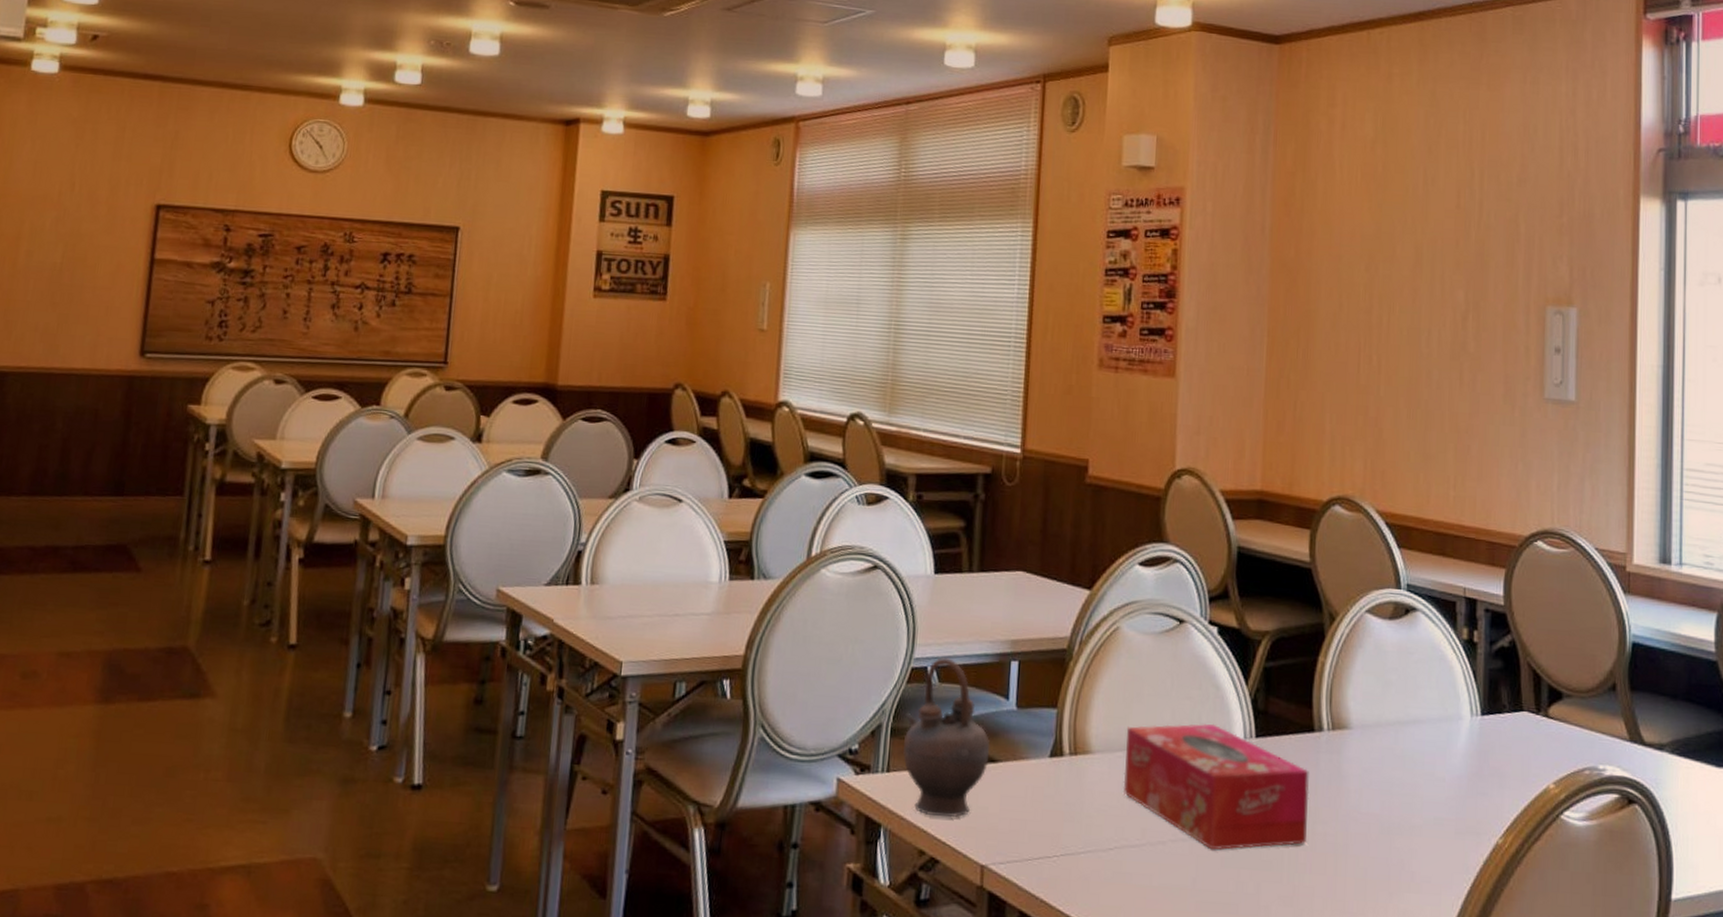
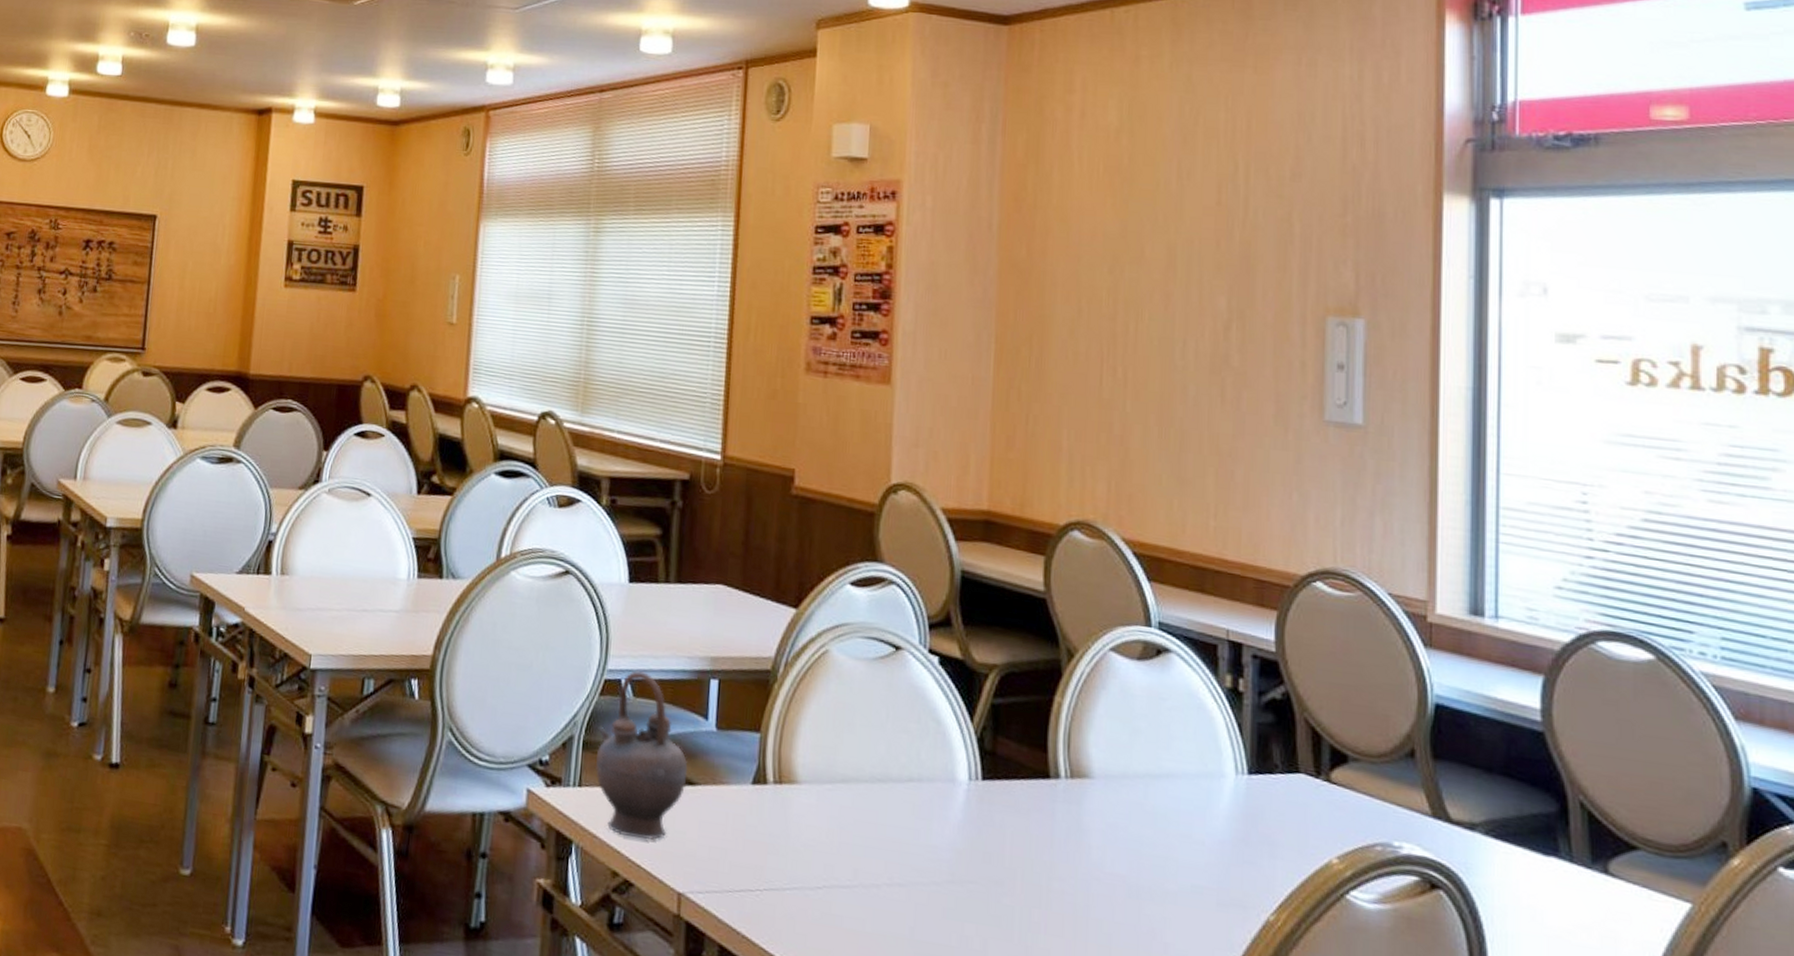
tissue box: present [1123,723,1310,850] -> none [832,758,1044,902]

